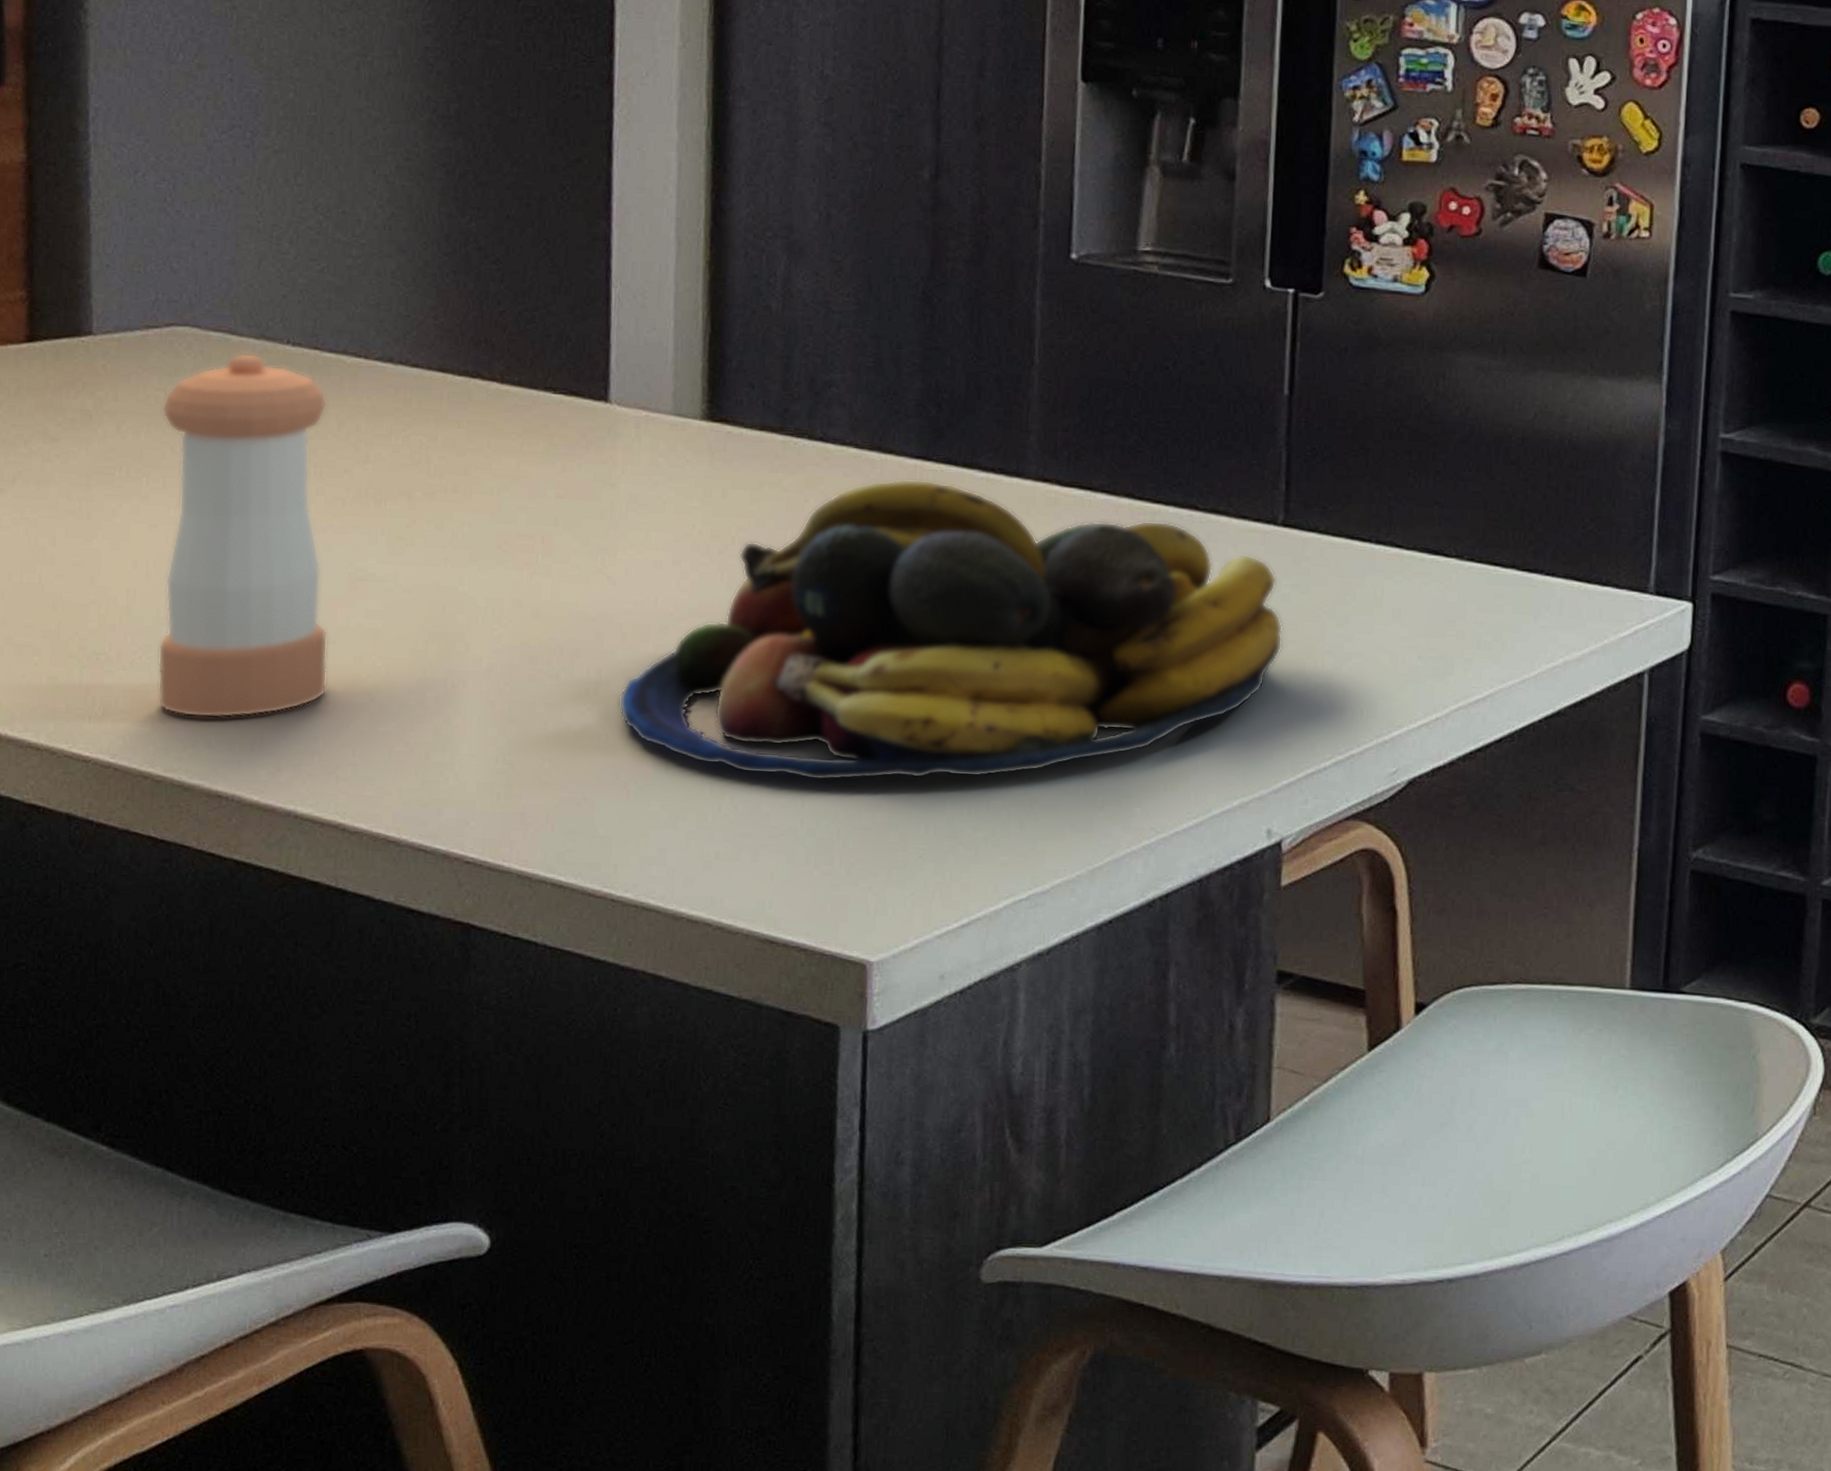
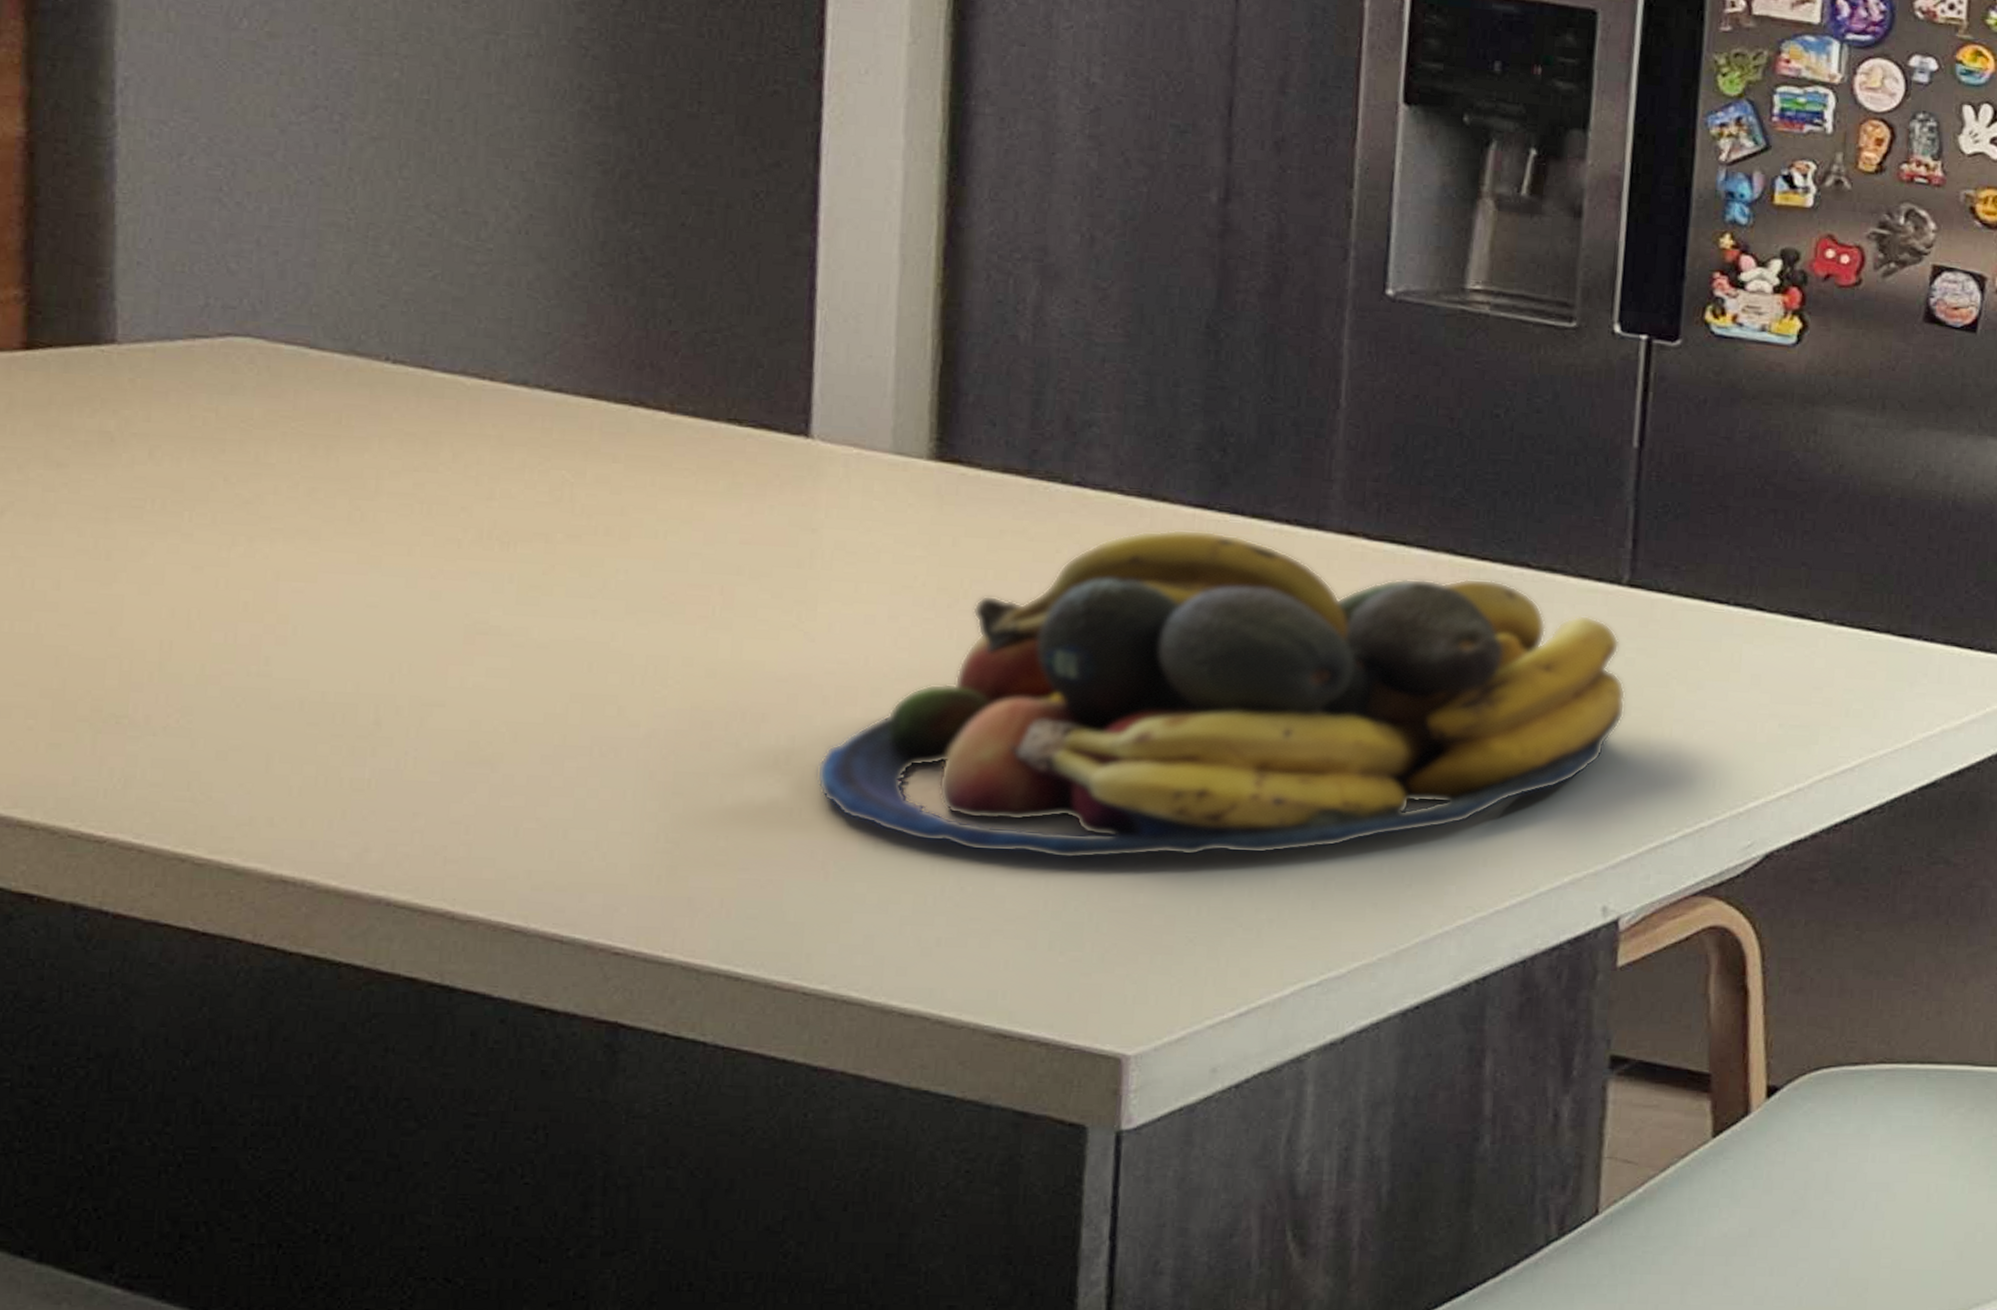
pepper shaker: present [157,352,328,719] -> none [200,369,439,792]

